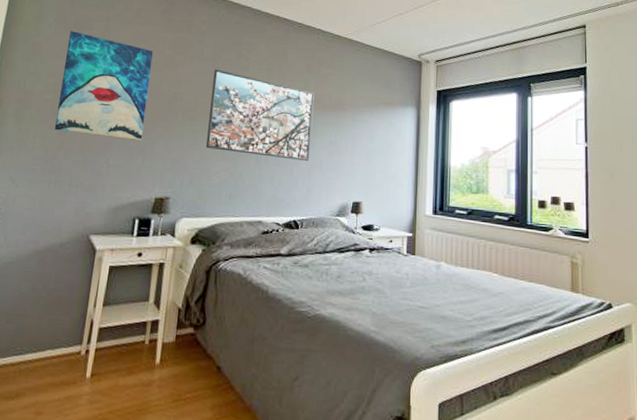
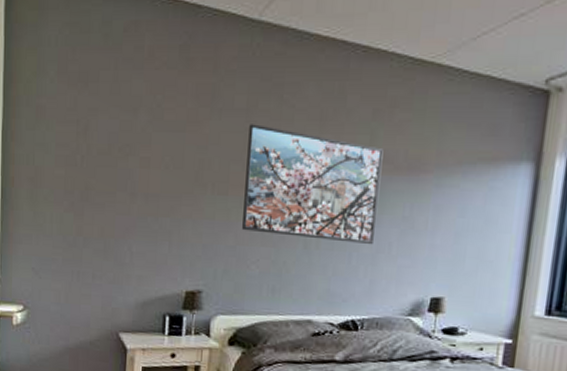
wall art: present [55,31,154,141] -> none [71,86,173,224]

